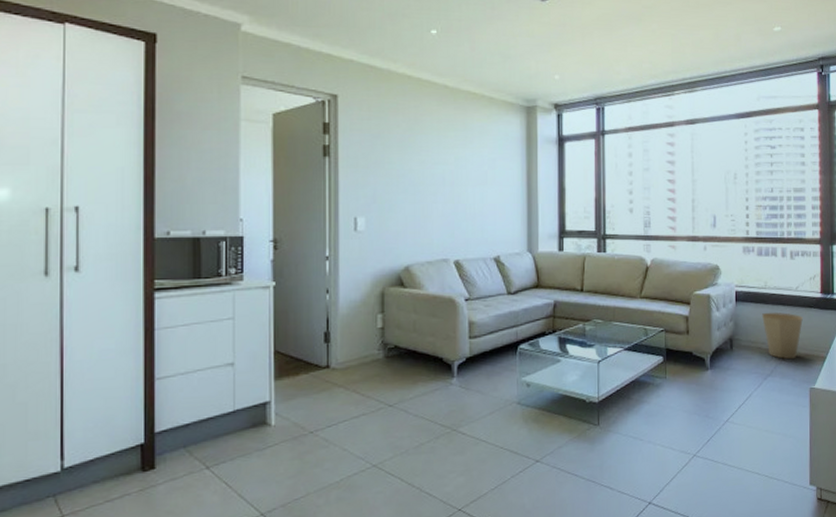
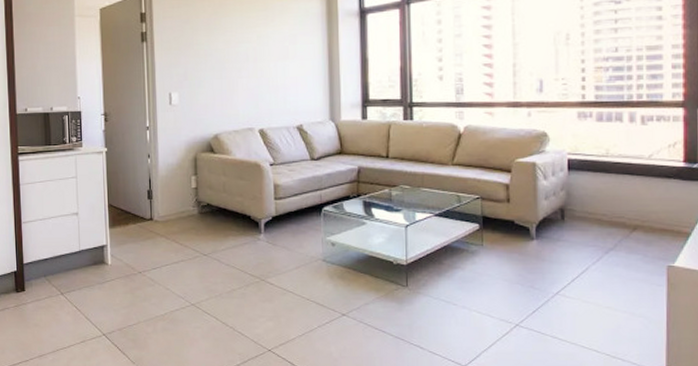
trash can: present [762,313,803,359] -> none [603,183,658,233]

